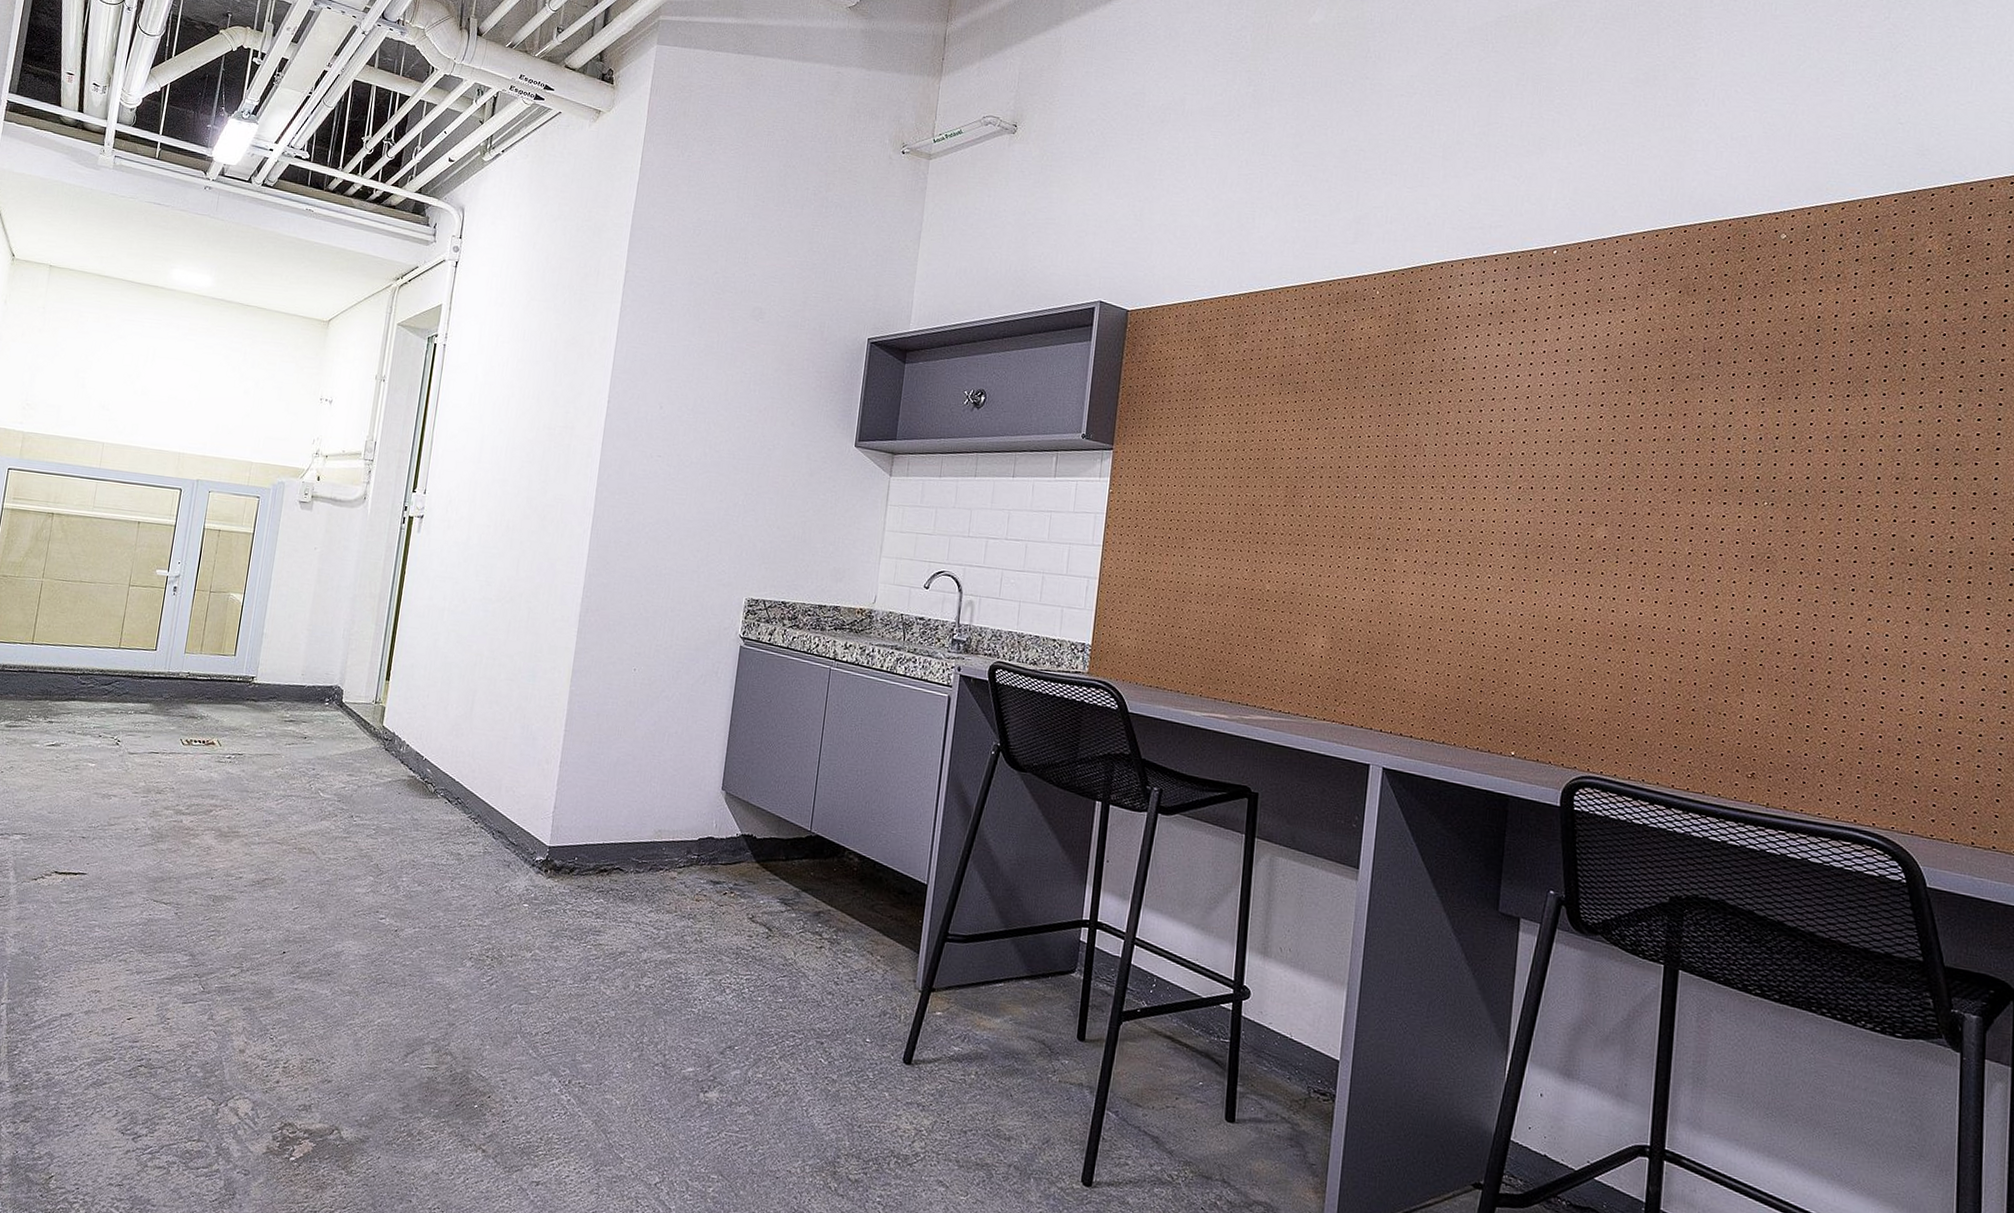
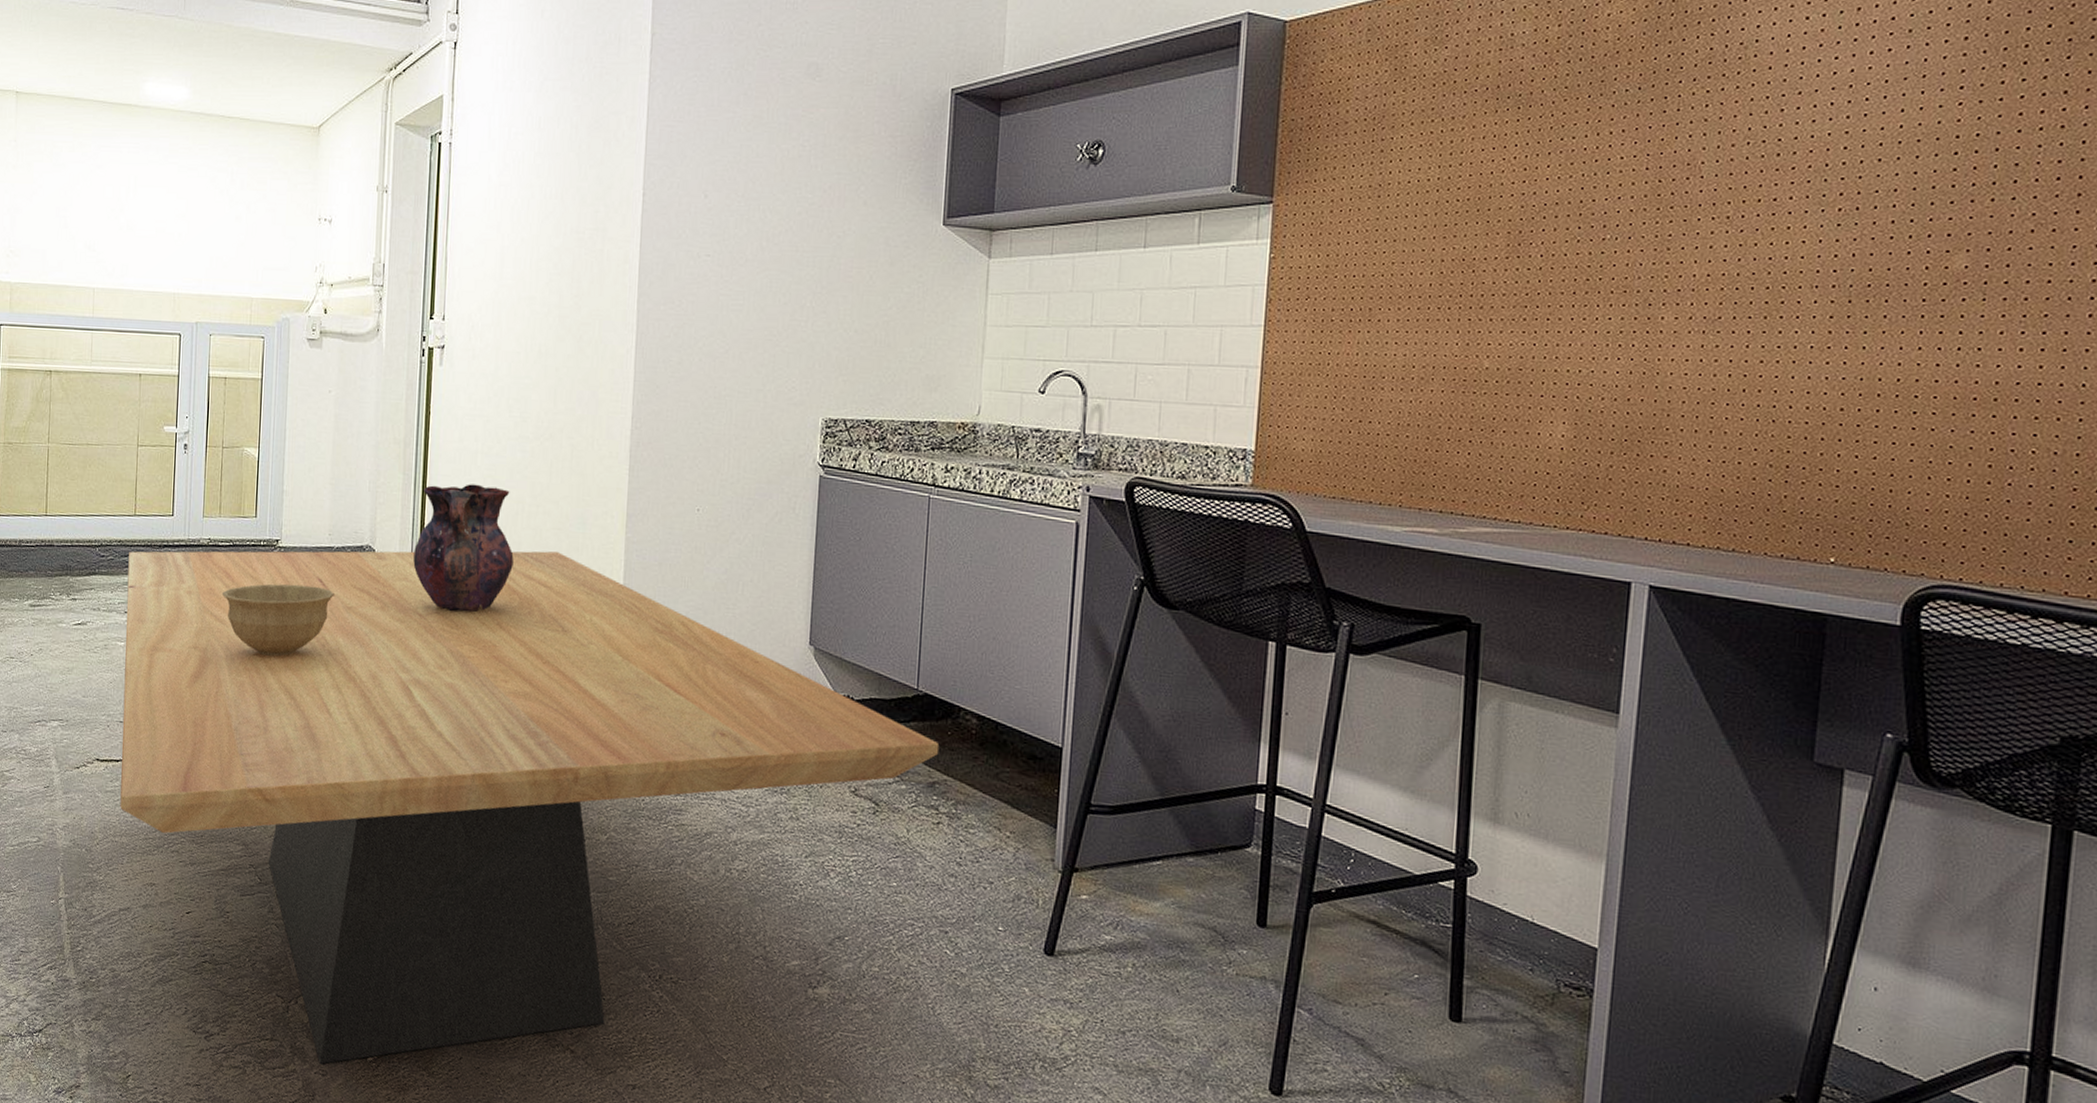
dining table: none [73,680,826,1164] -> present [120,551,940,1064]
bowl: none [195,716,302,782] -> present [221,584,334,657]
vase: none [377,636,471,750] -> present [413,484,514,613]

